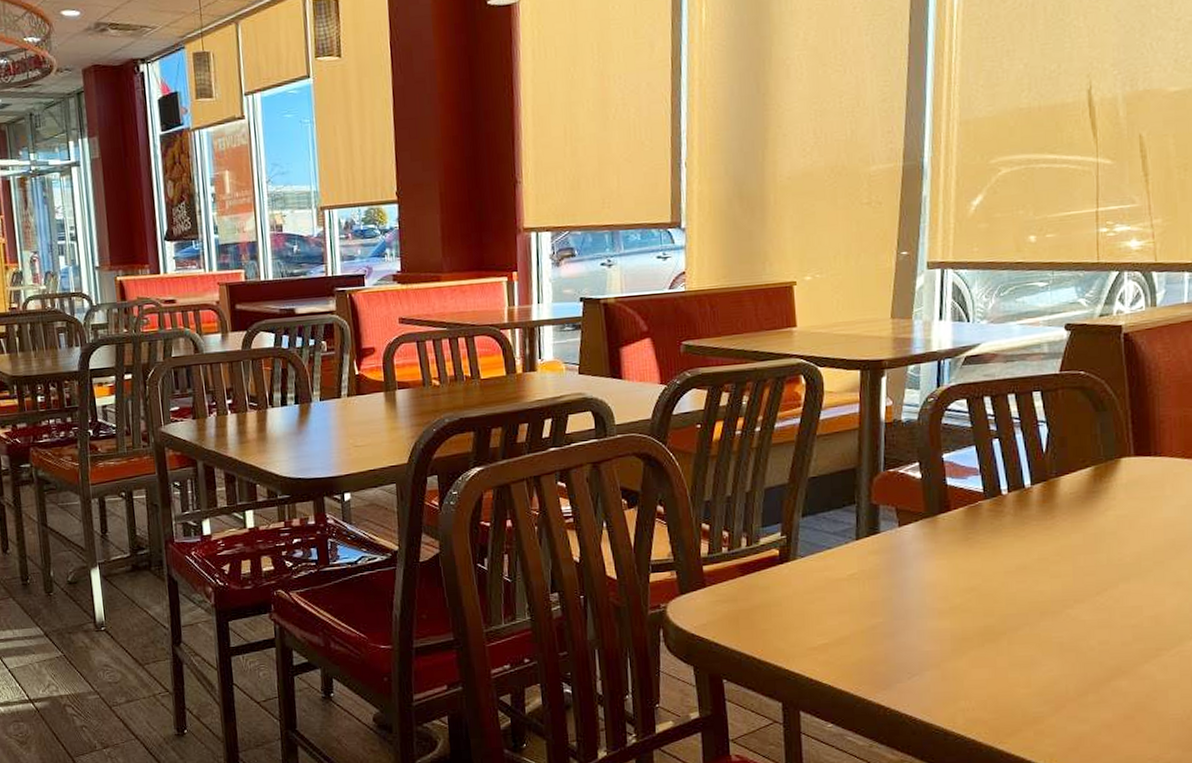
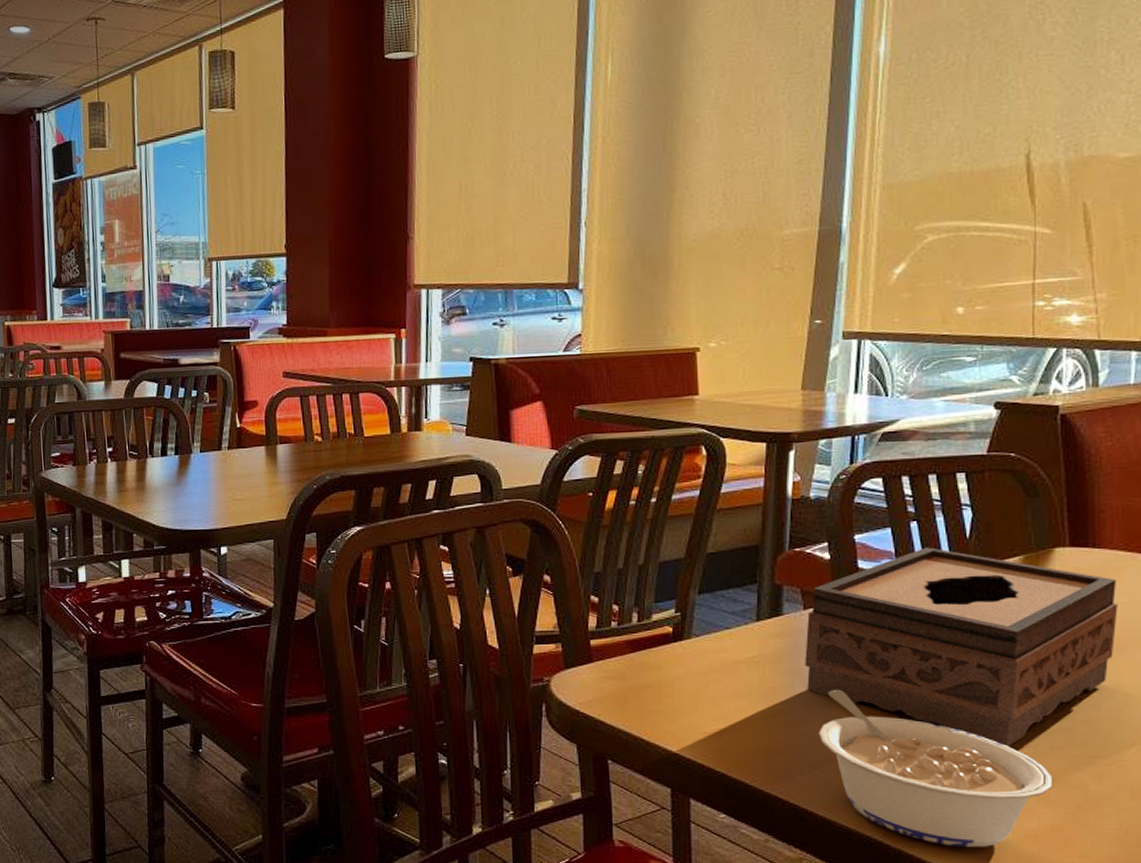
tissue box: none [901,462,1178,645] -> present [805,547,1118,747]
legume: none [916,600,1124,740] -> present [819,689,1052,847]

